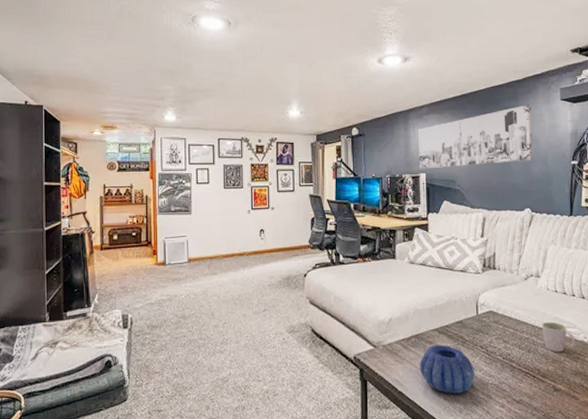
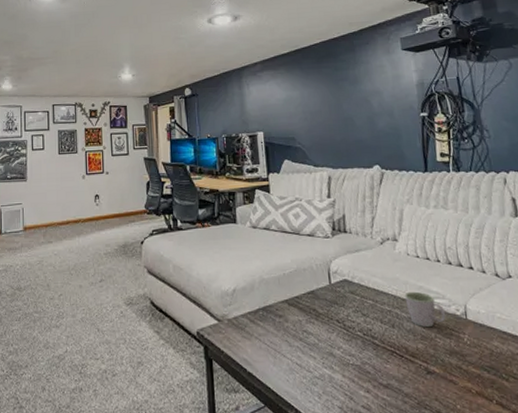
wall art: present [418,105,532,169] -> none [253,56,377,128]
decorative bowl: present [419,344,474,394] -> none [269,318,333,376]

